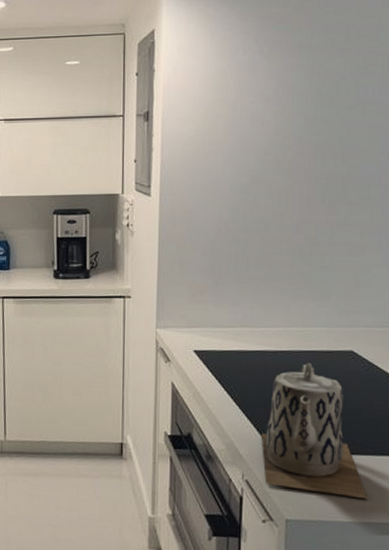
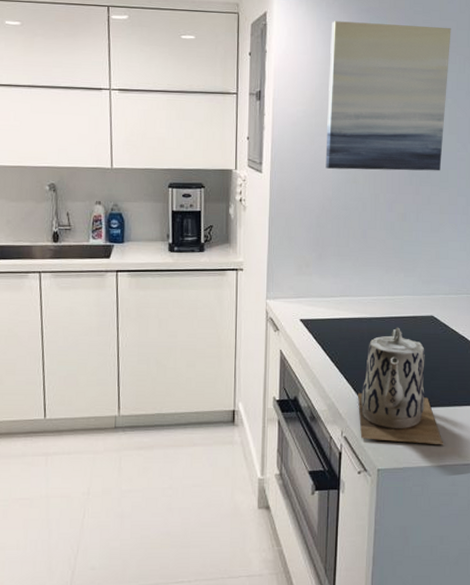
wall art: none [221,25,372,190] -> present [325,21,451,171]

